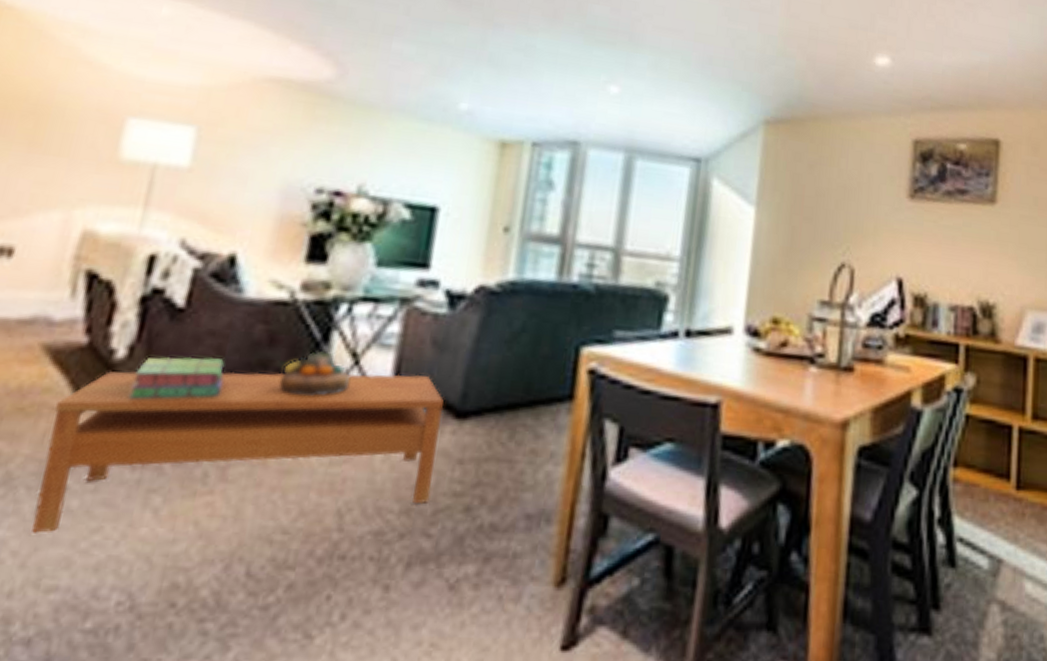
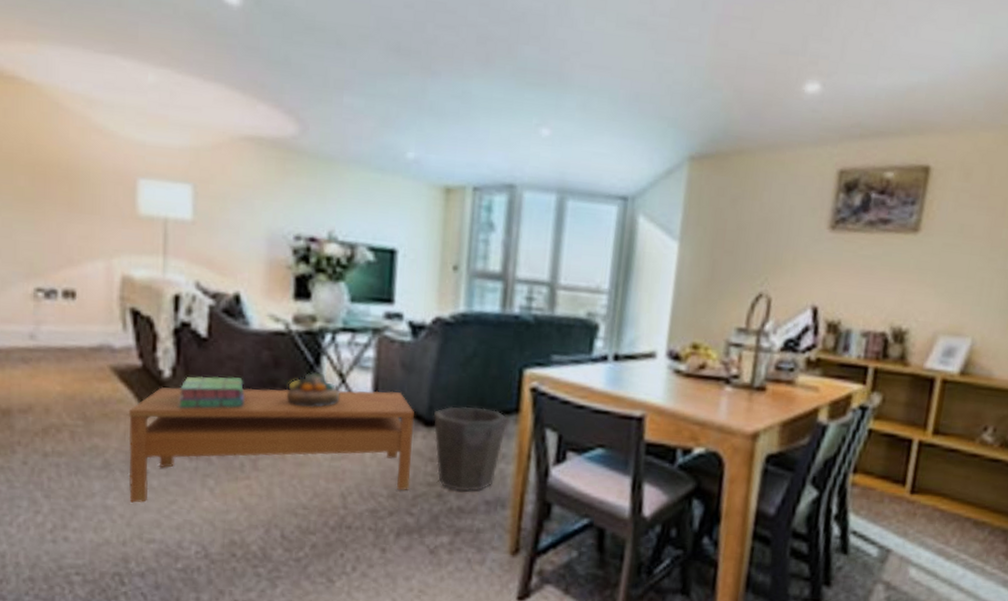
waste bin: none [466,392,560,503] -> present [433,406,508,492]

